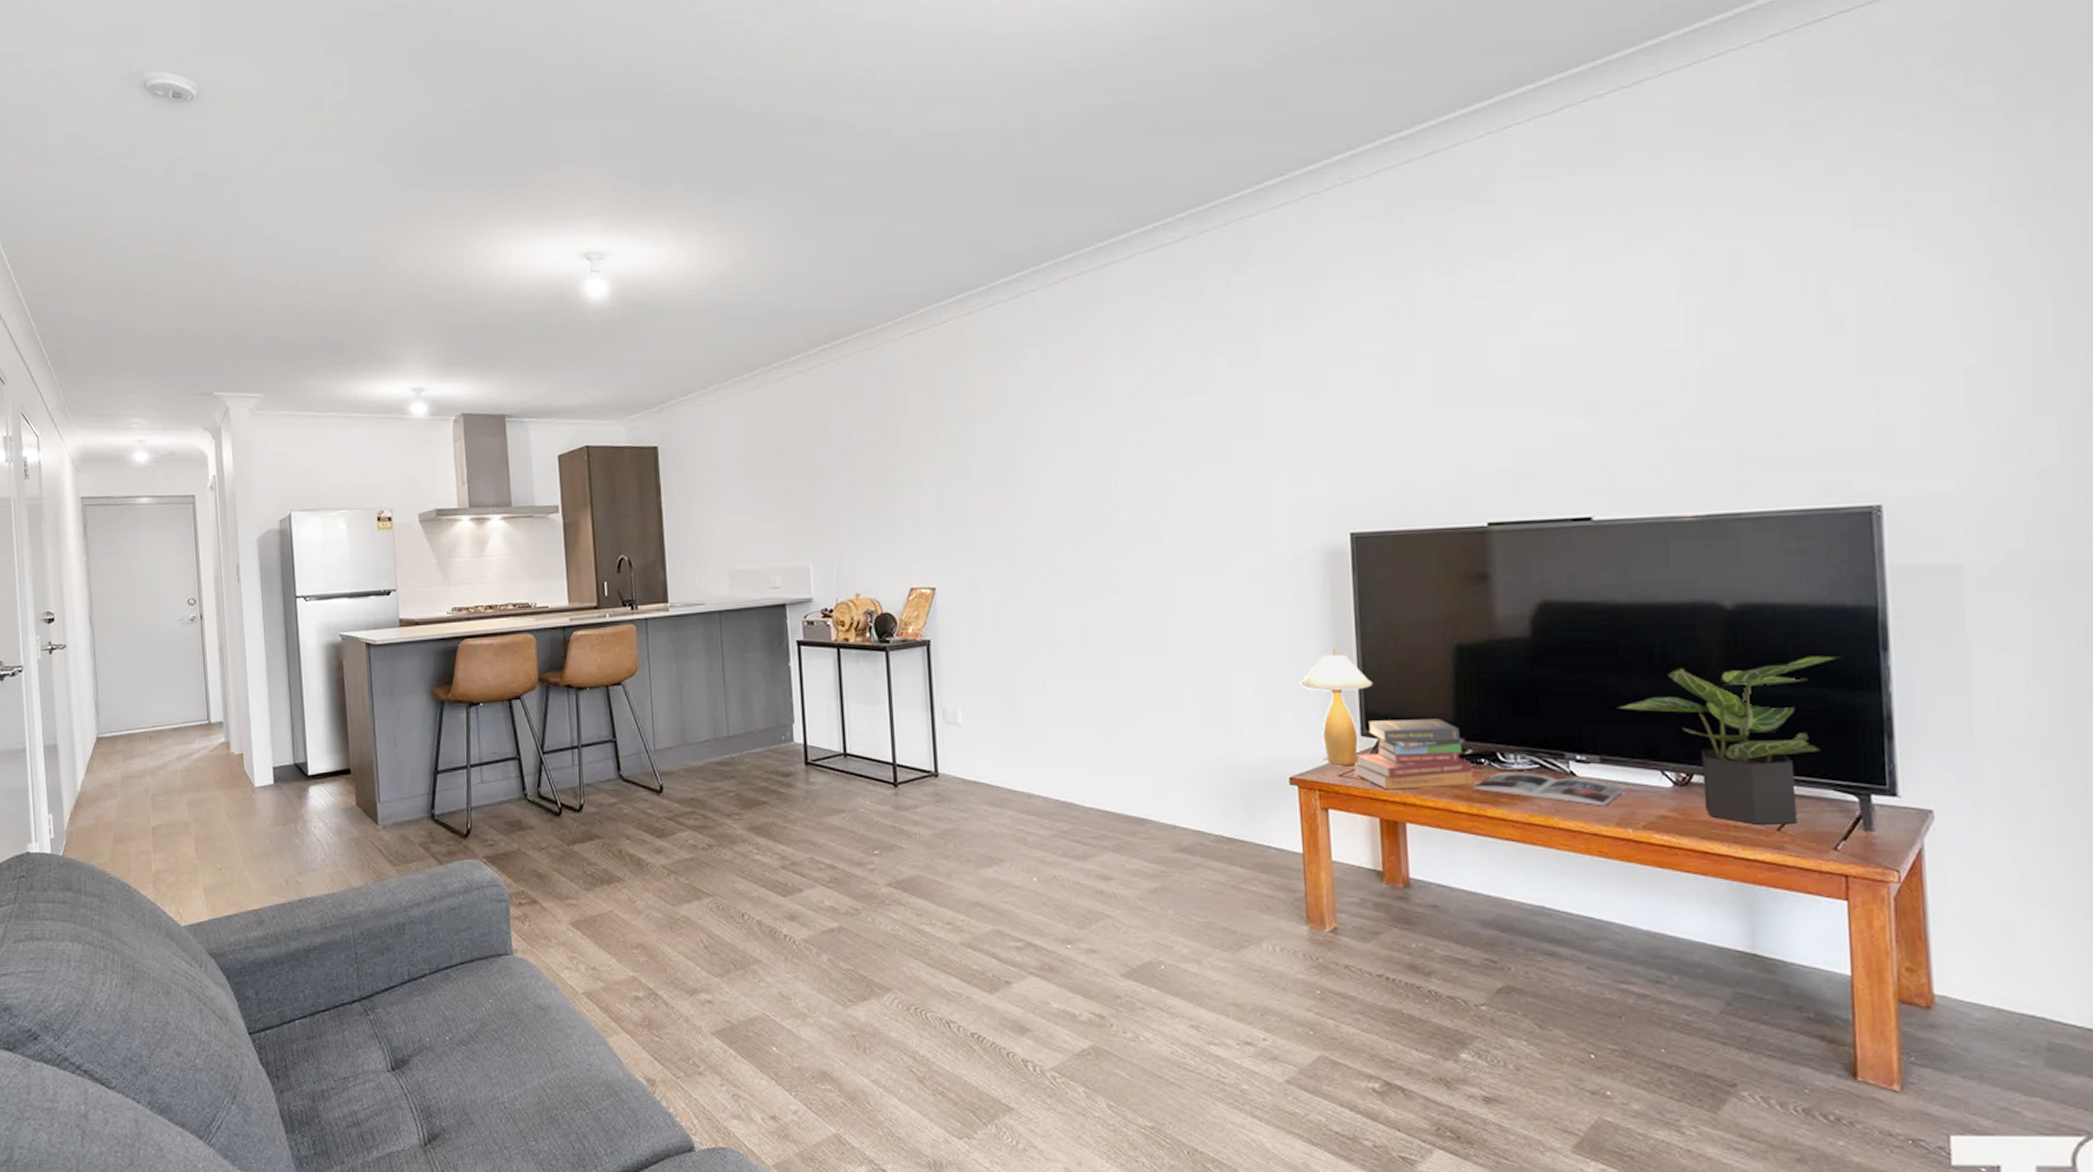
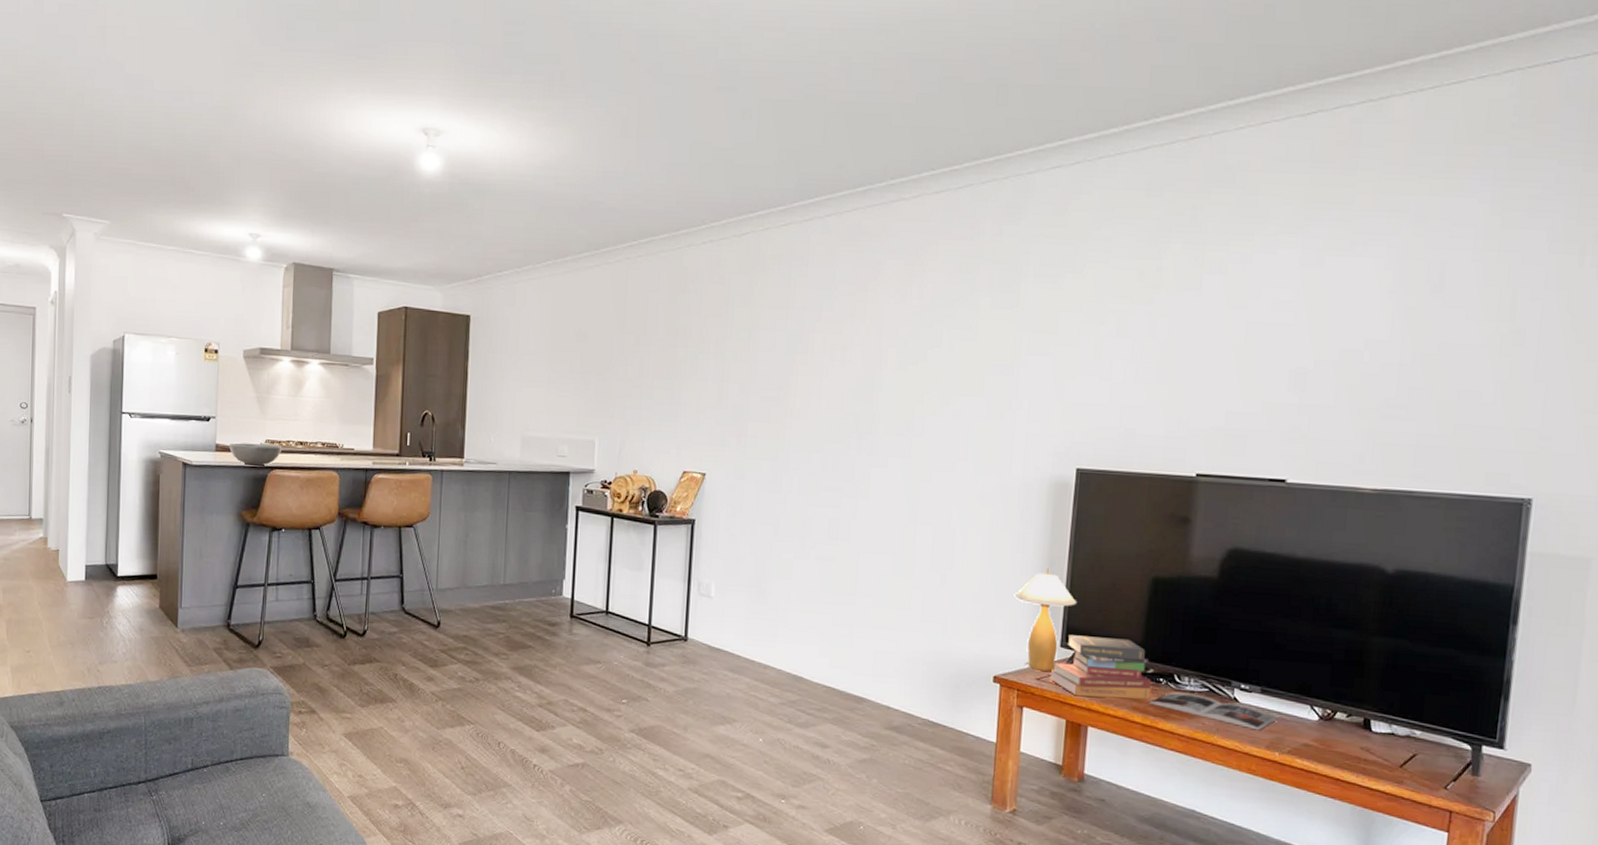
bowl: none [414,612,471,637] -> present [229,443,283,466]
potted plant: present [1616,655,1839,825] -> none [1281,618,1475,763]

